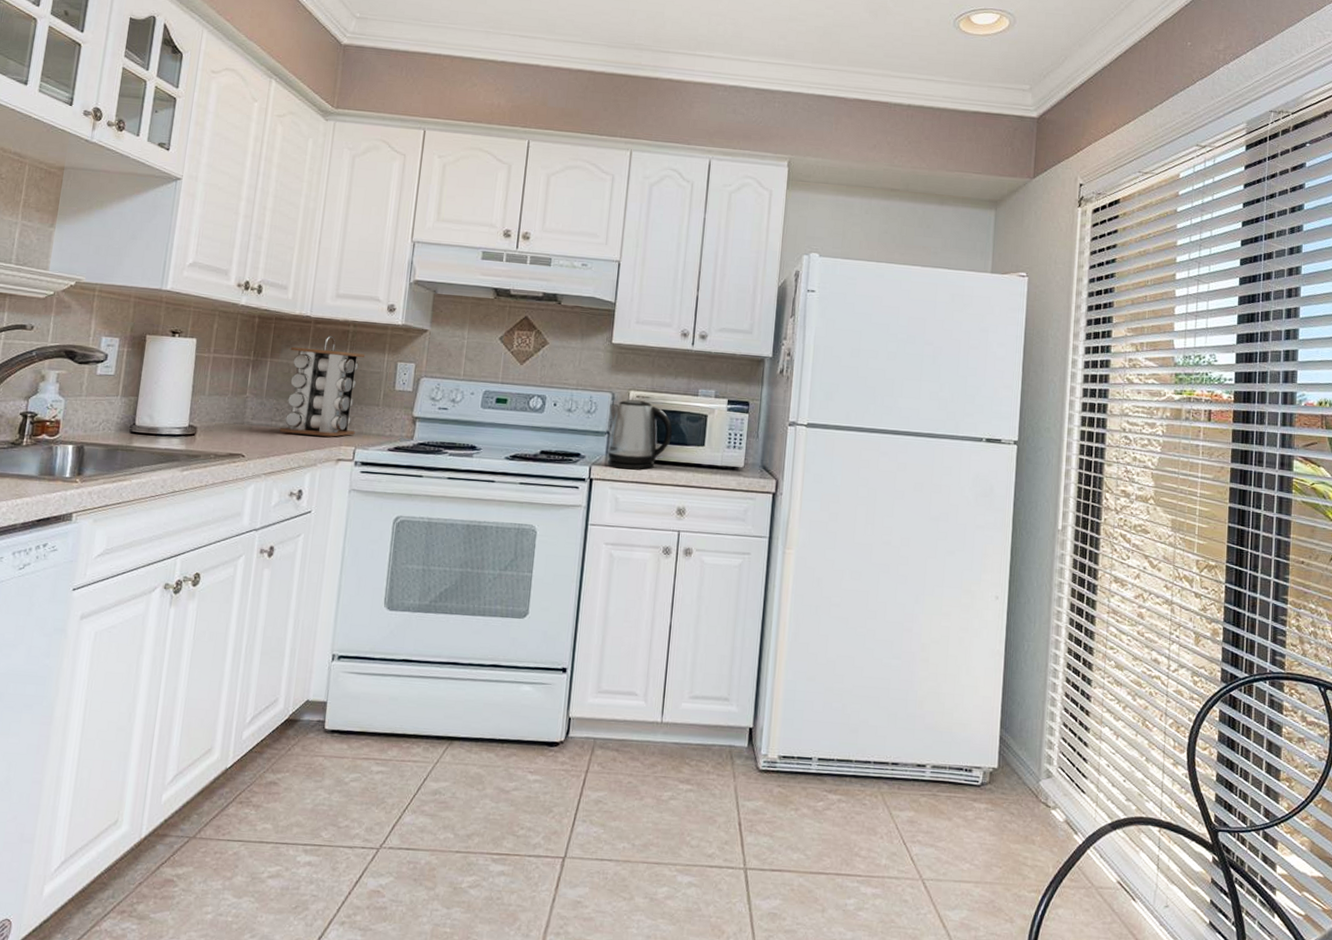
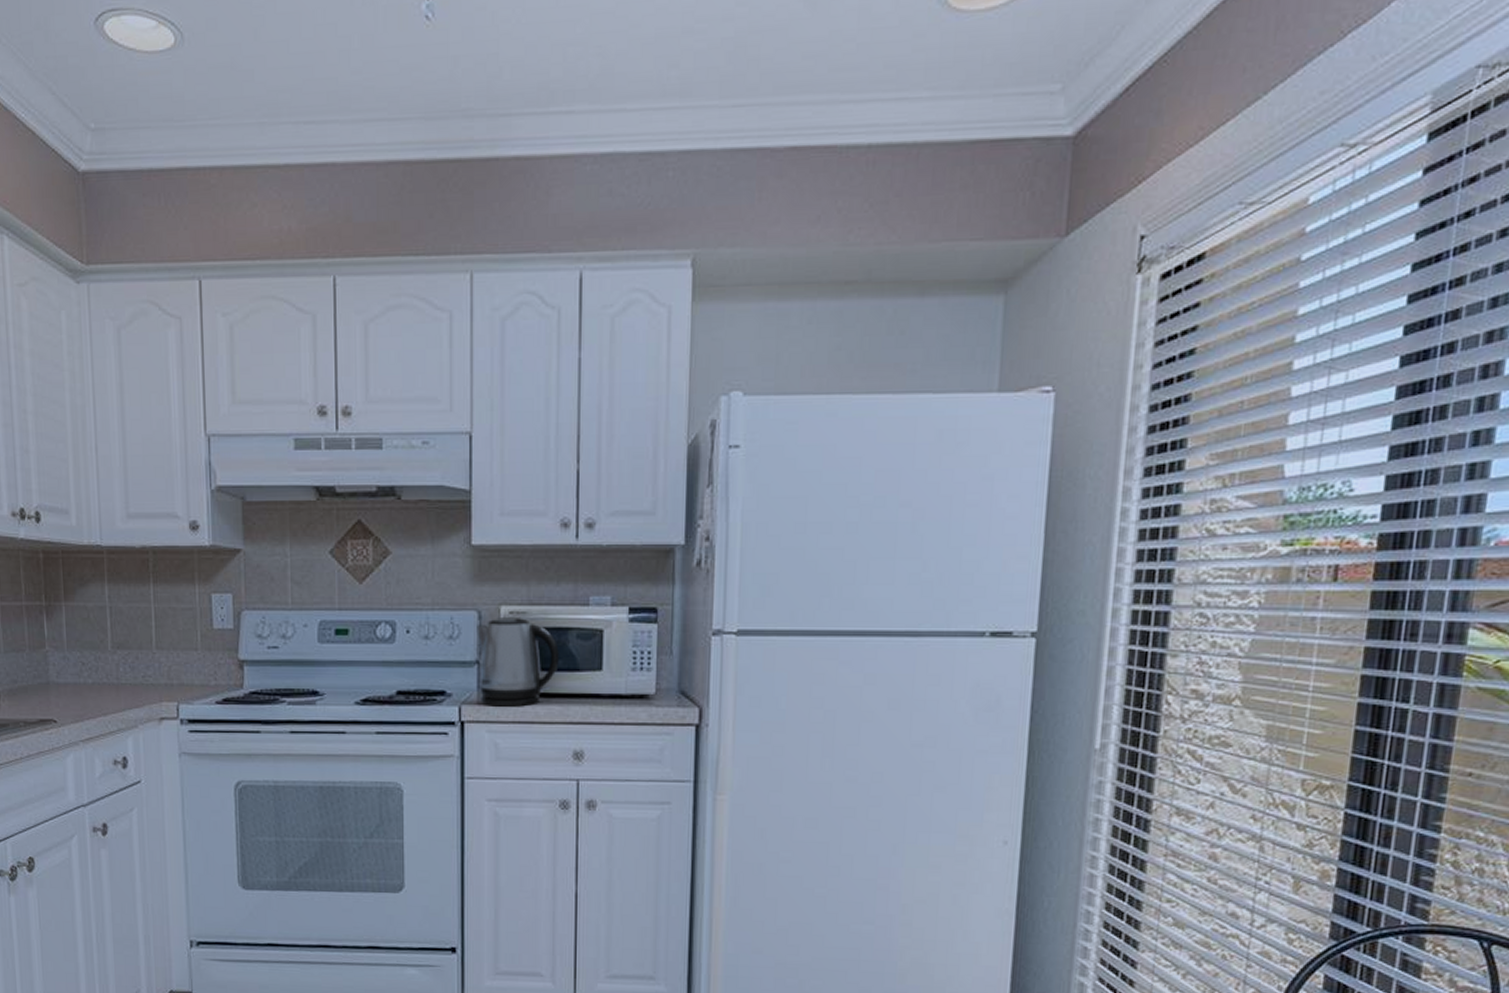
spice rack: present [279,335,366,438] -> none [86,566,175,693]

